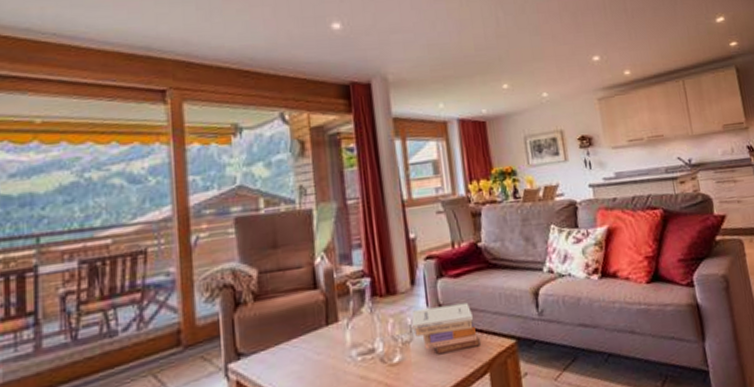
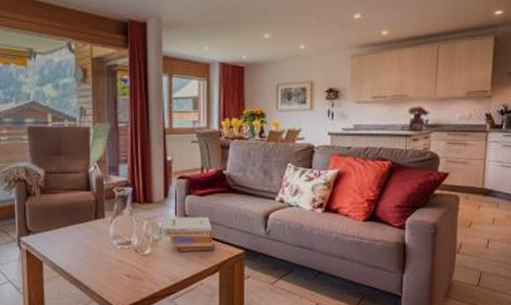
flower arrangement: none [668,145,691,175] -> present [407,106,430,133]

